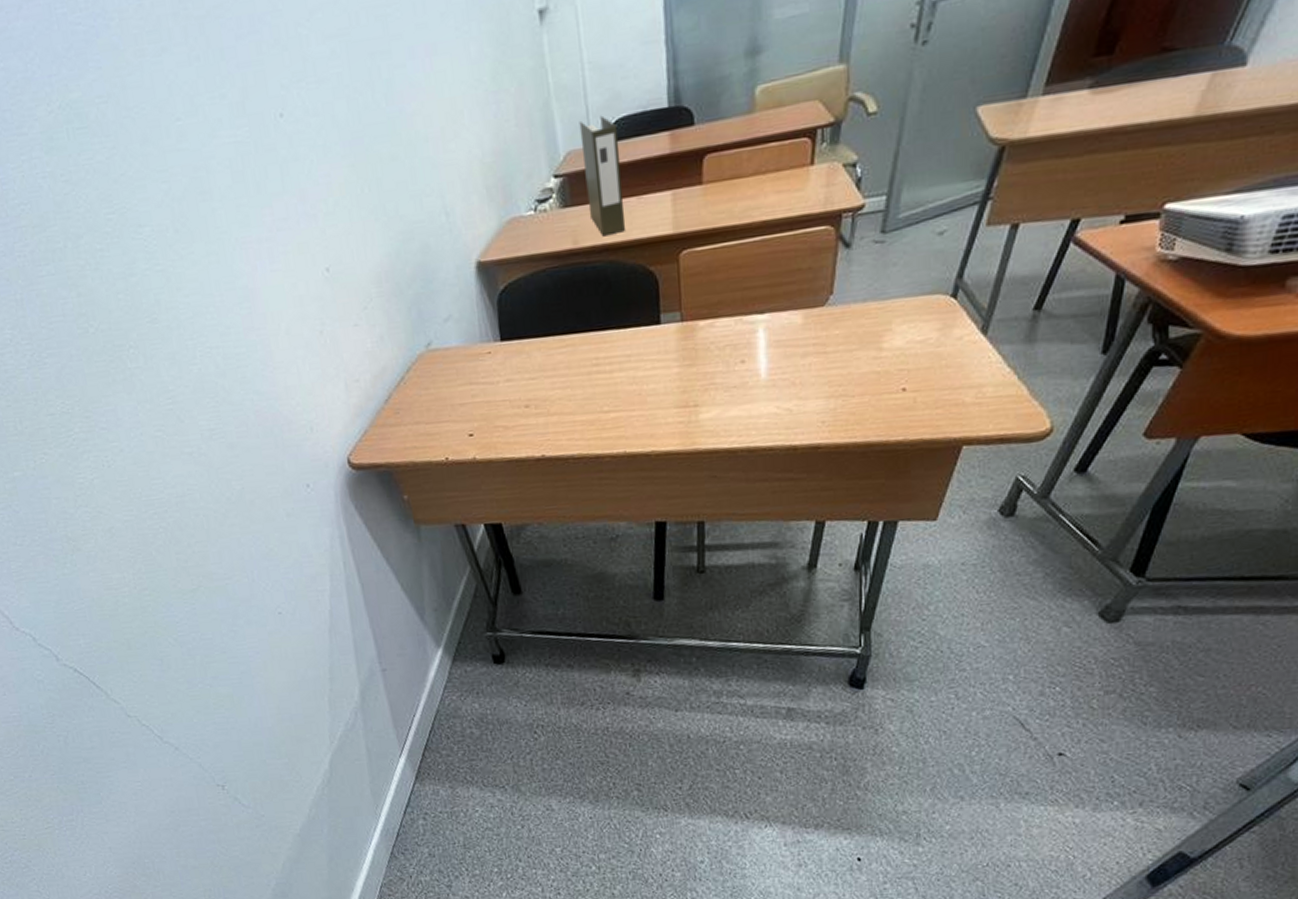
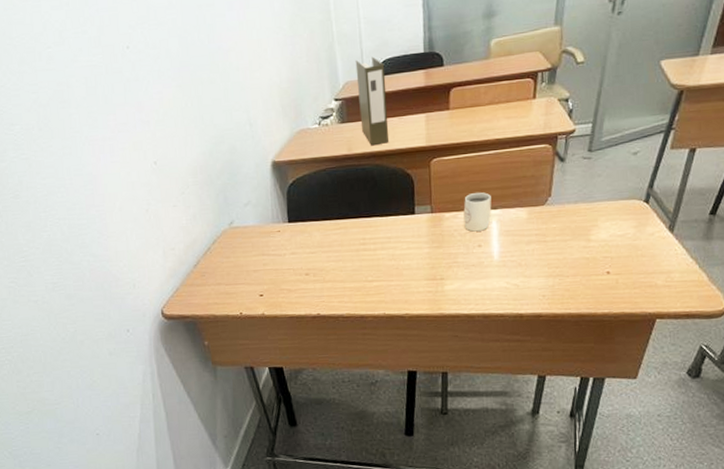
mug: none [721,291,758,344] -> present [463,192,492,232]

